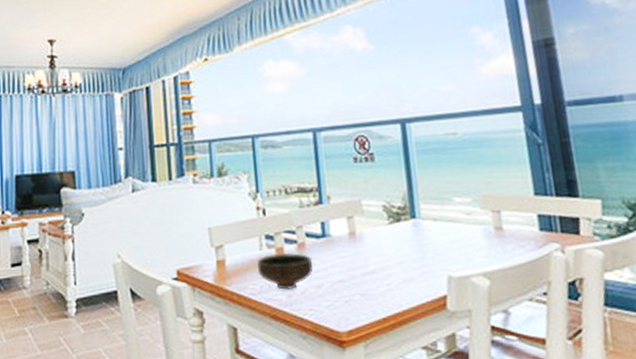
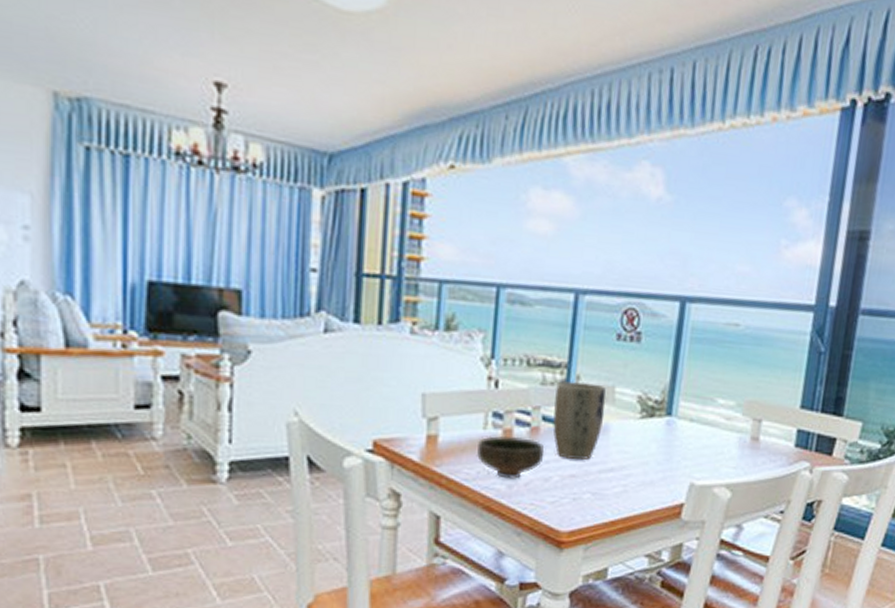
plant pot: none [312,200,358,266] -> present [553,381,607,460]

